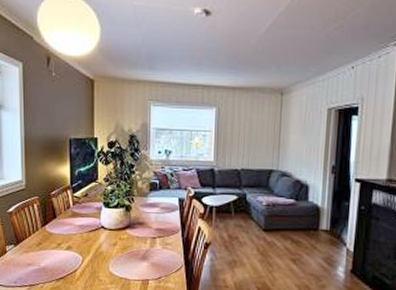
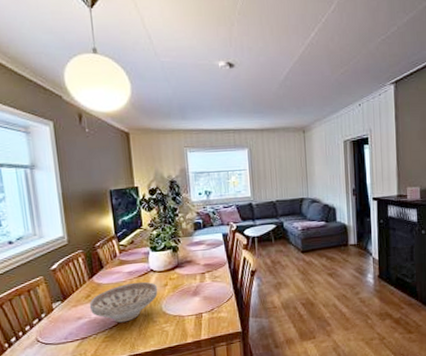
decorative bowl: none [39,236,107,276] -> present [89,281,158,323]

